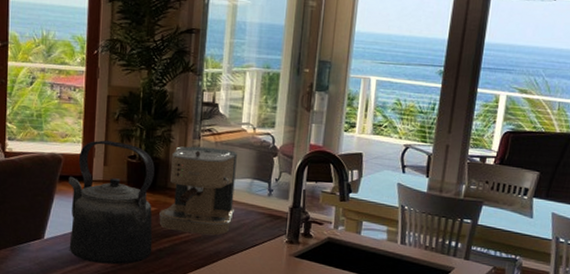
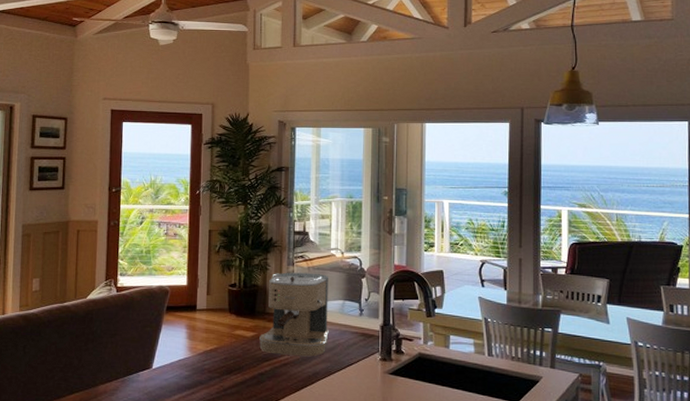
kettle: present [68,140,155,265] -> none [174,271,254,391]

